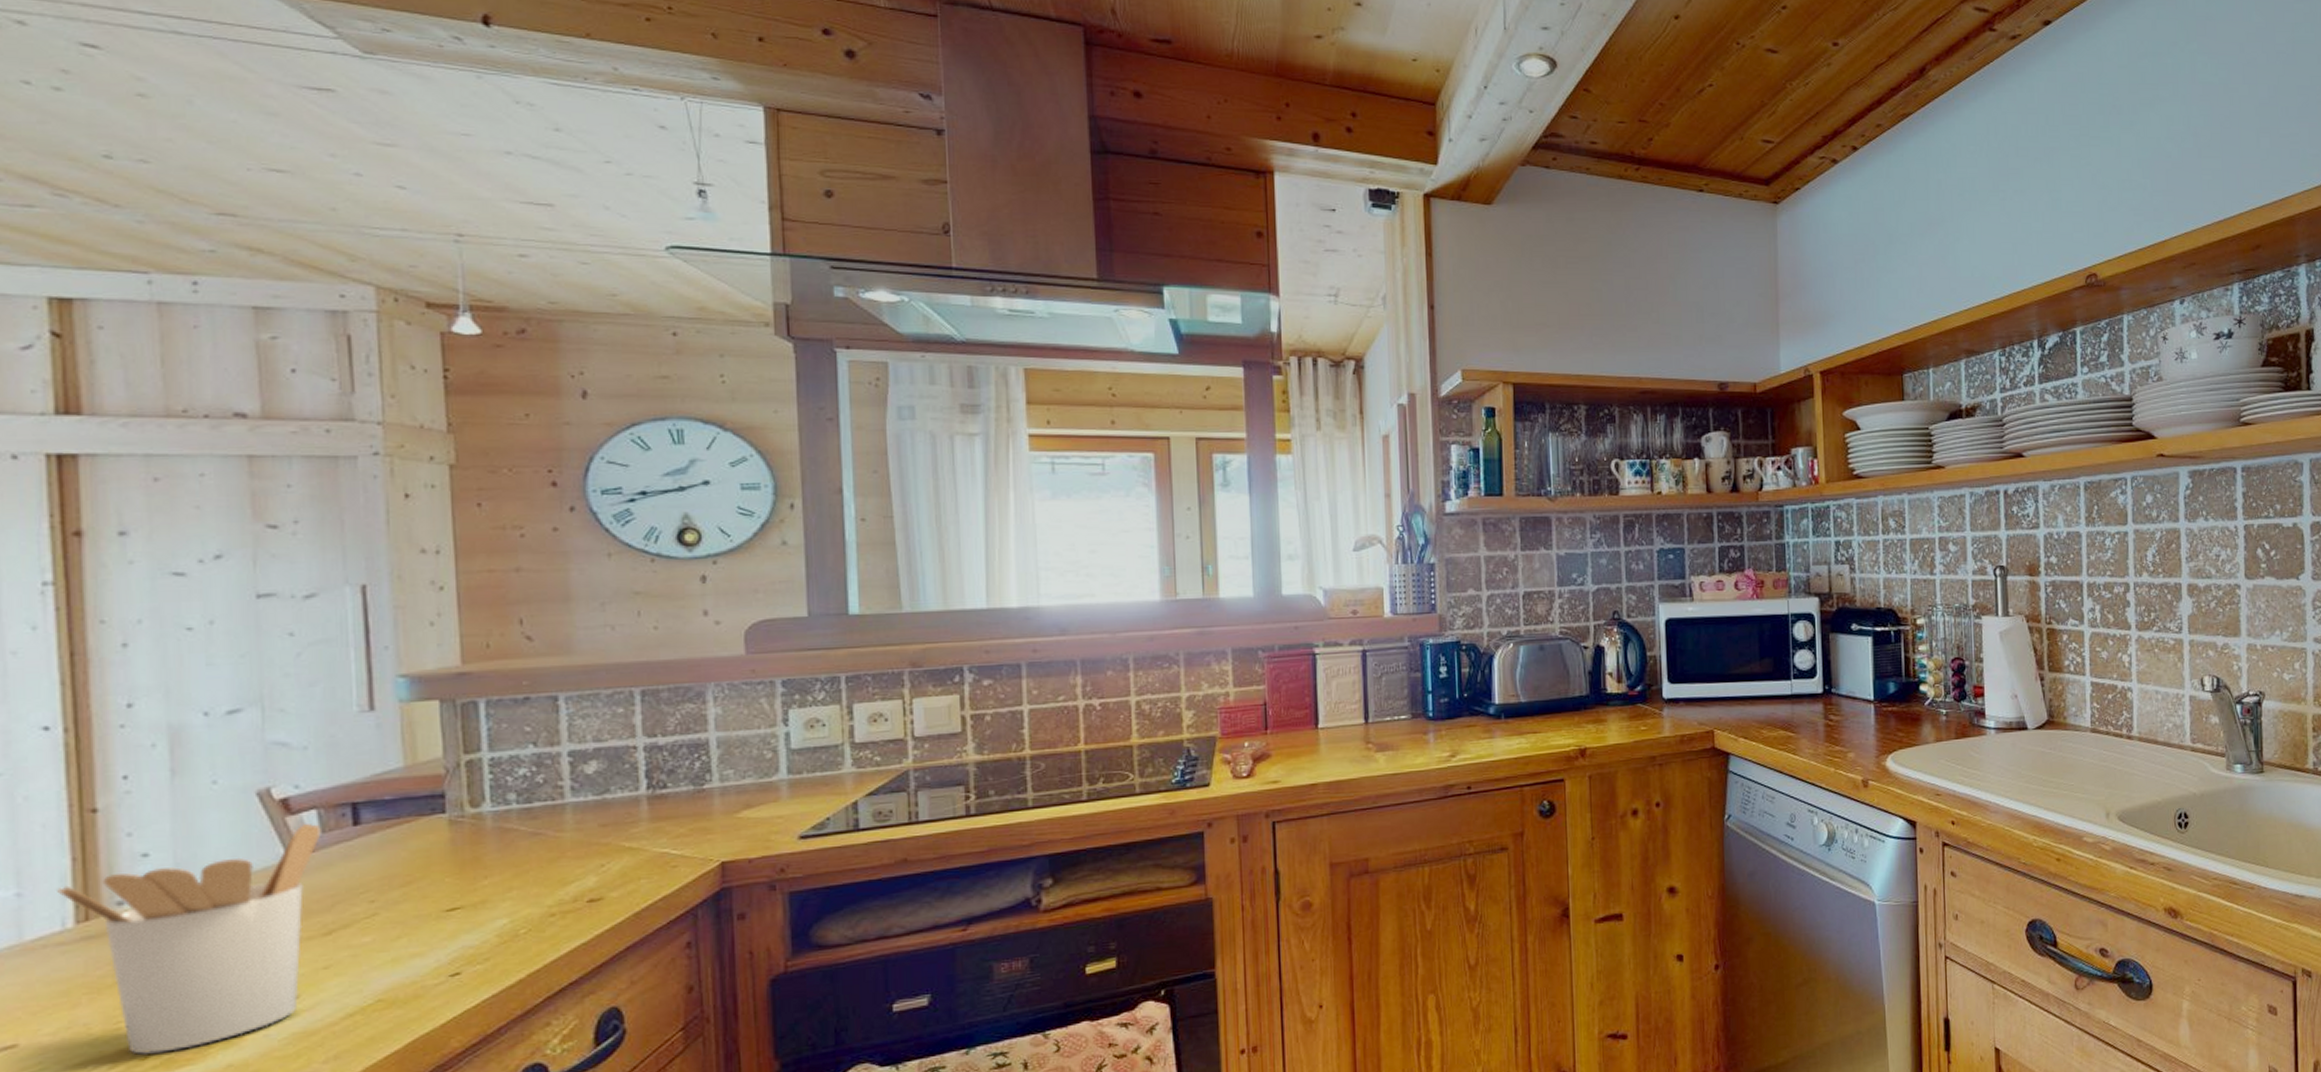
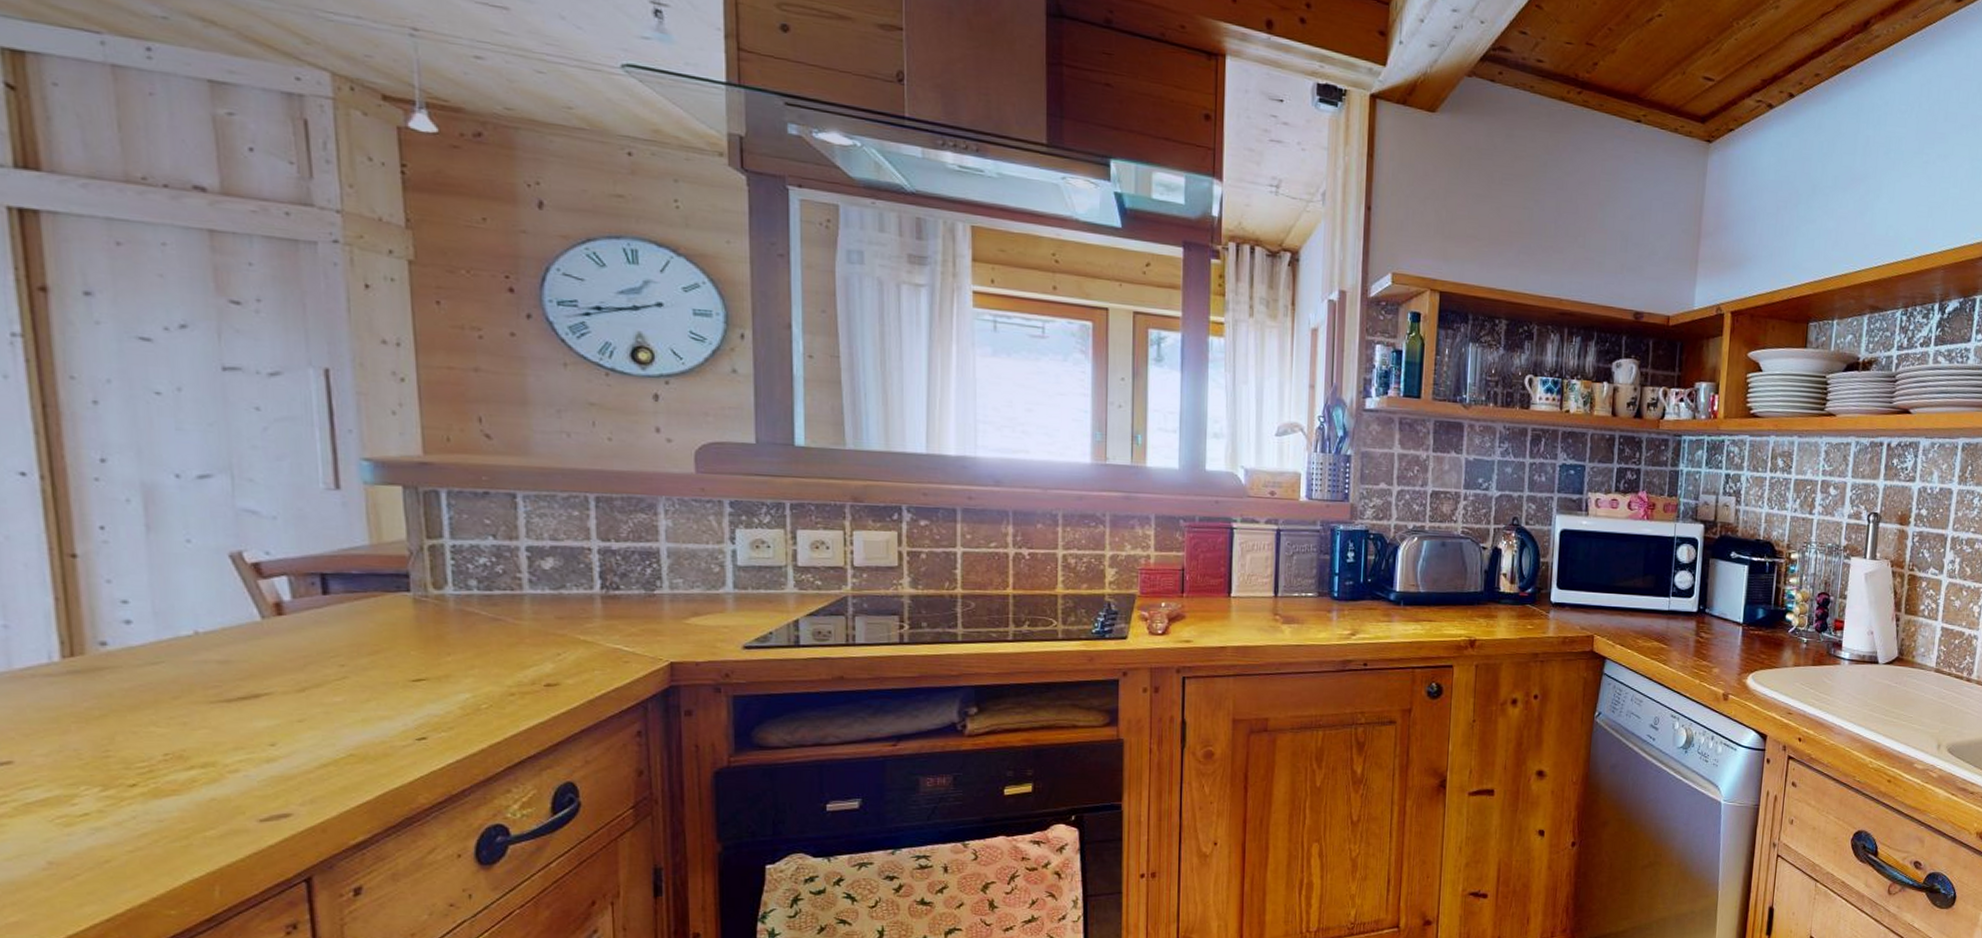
utensil holder: present [57,823,321,1055] -> none [42,587,292,782]

